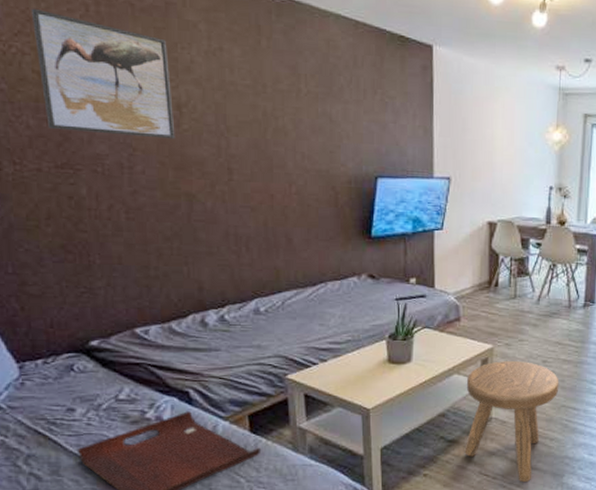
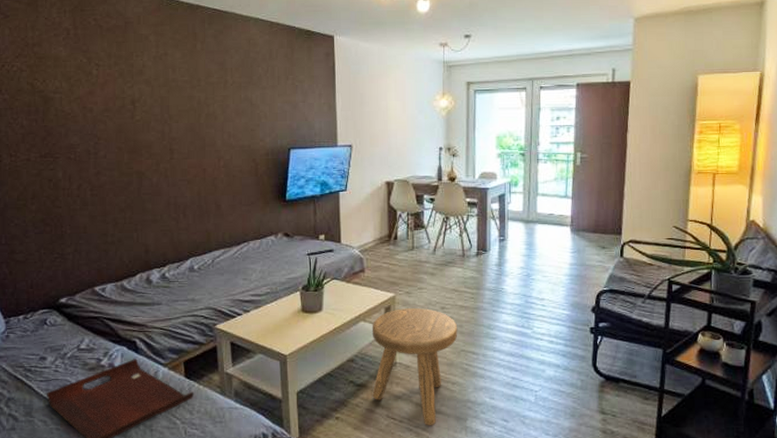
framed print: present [30,8,175,139] -> none [28,36,130,129]

